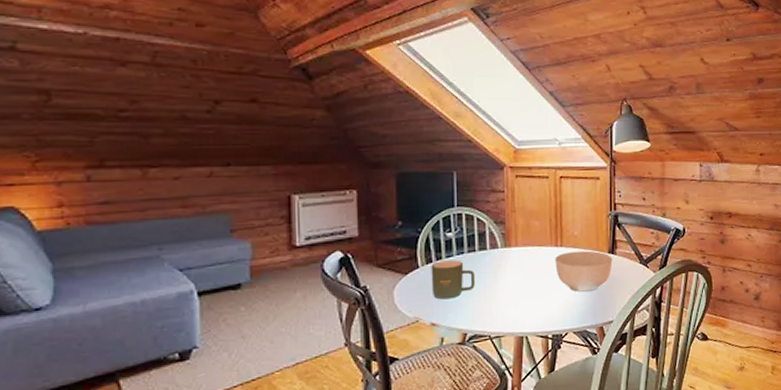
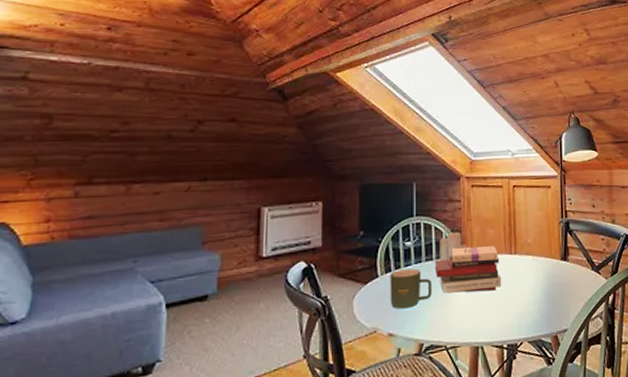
books: none [477,238,547,285] -> present [434,246,502,294]
candle: none [482,221,511,253] -> present [440,229,467,261]
bowl: present [555,250,613,293] -> none [509,258,565,301]

